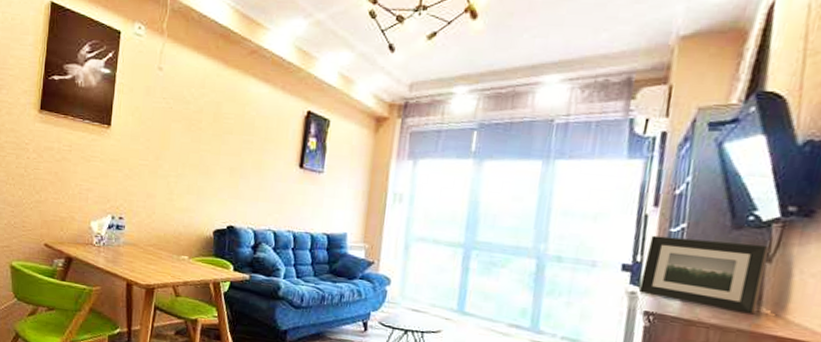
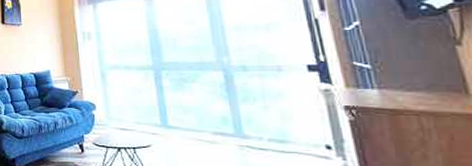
picture frame: present [639,235,769,315] -> none [327,31,465,97]

